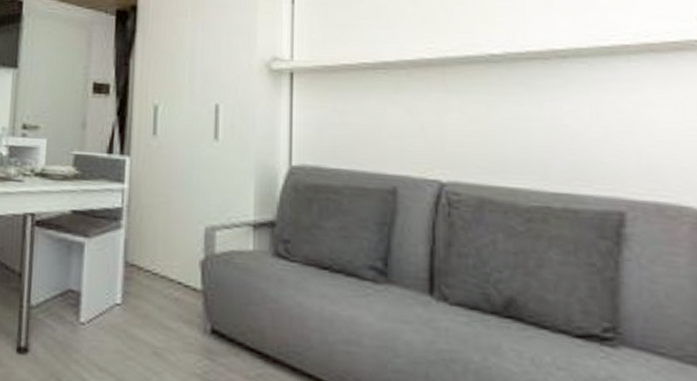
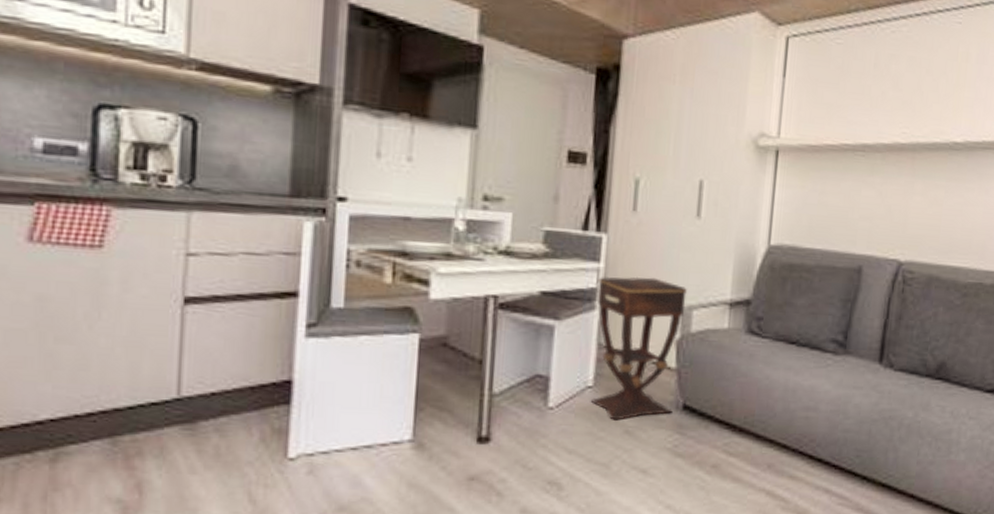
side table: none [119,197,209,342] -> present [590,276,687,422]

